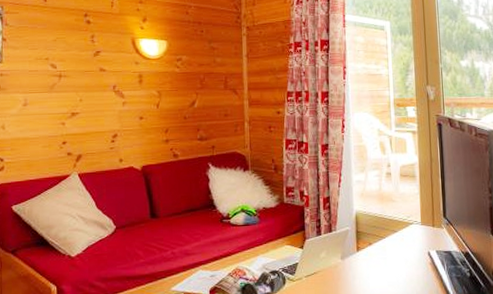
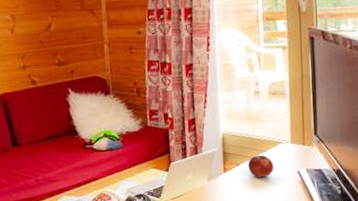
fruit: none [380,235,405,257] -> present [248,154,274,177]

